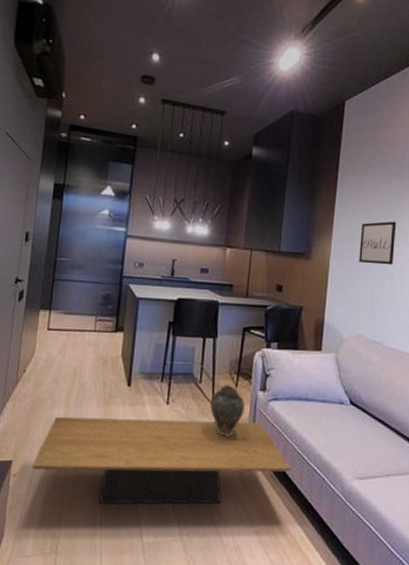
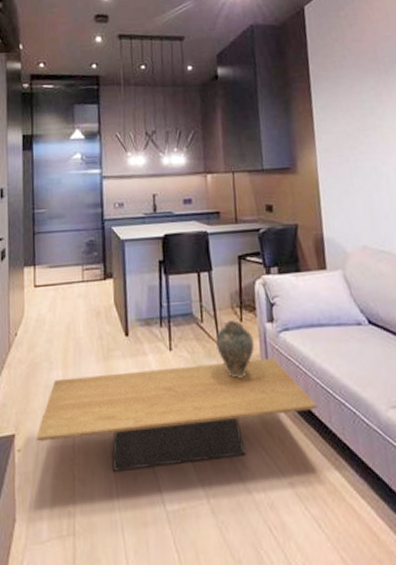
wall art: present [359,221,397,265] -> none [345,119,386,169]

